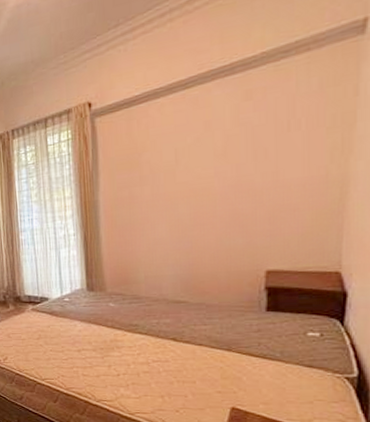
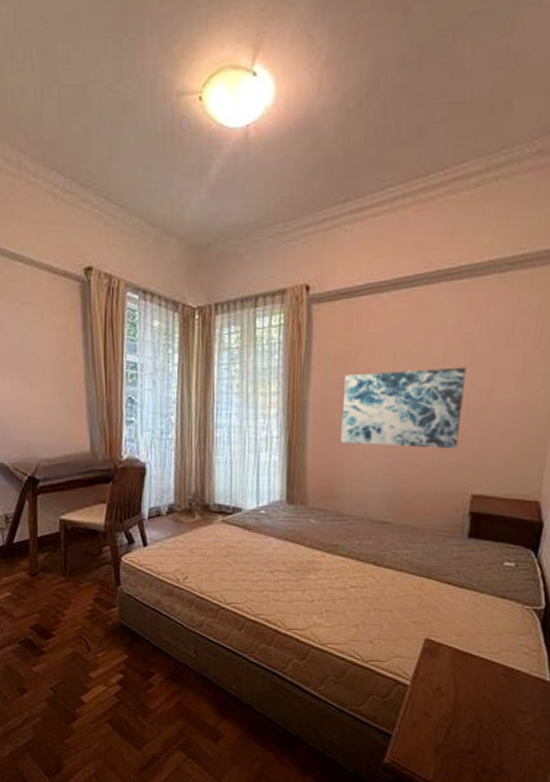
wall art: none [130,153,249,235] -> present [341,367,467,448]

